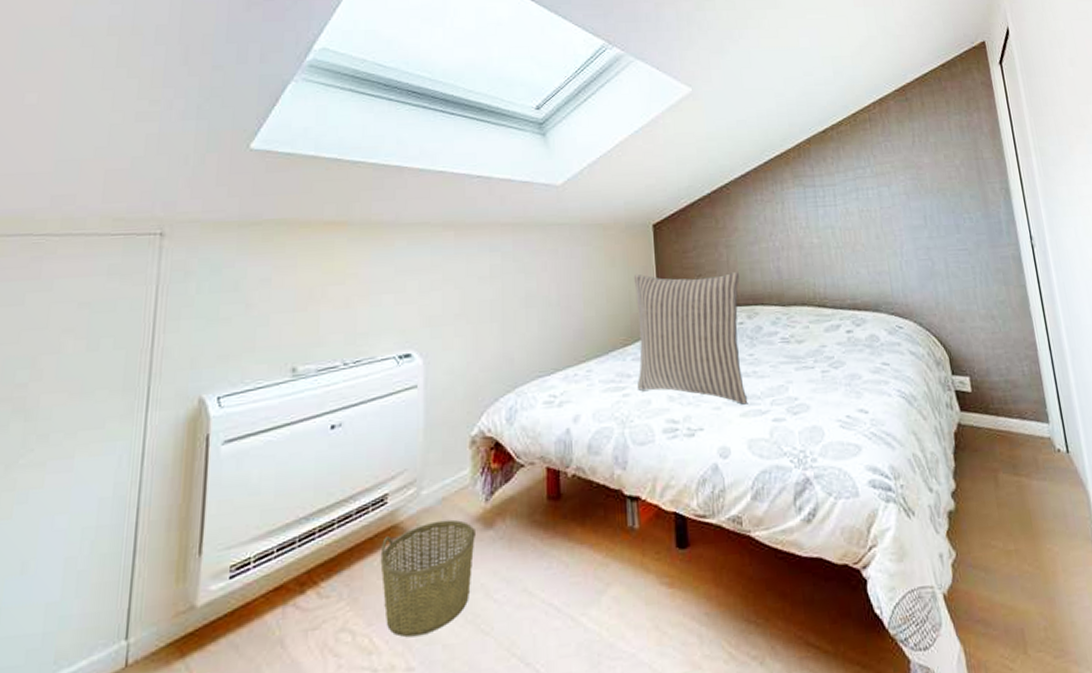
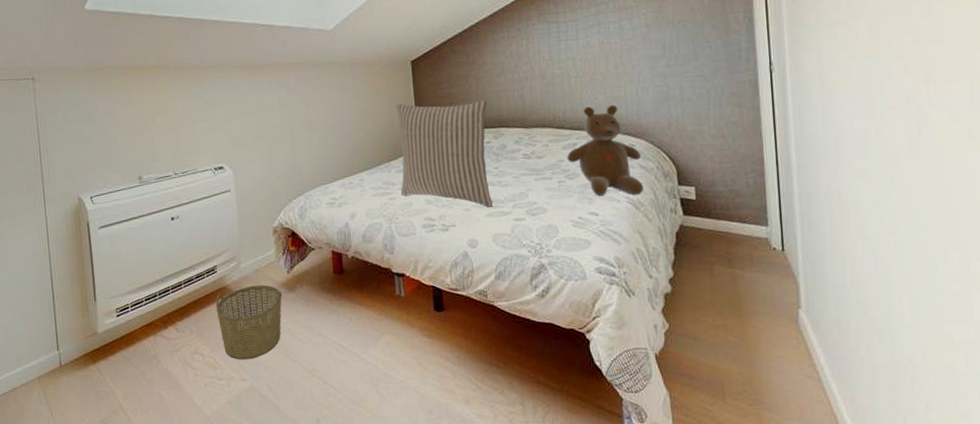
stuffed bear: none [830,280,916,388] -> present [567,104,644,195]

